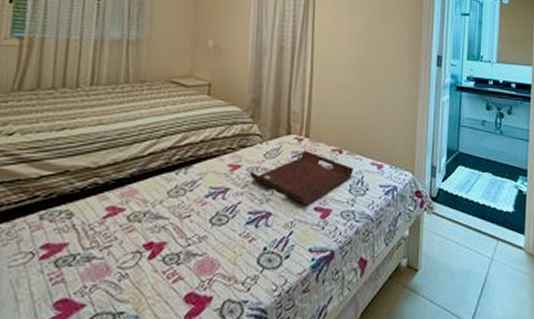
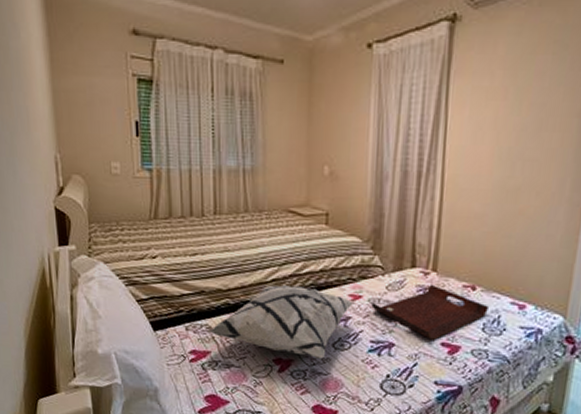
decorative pillow: none [66,159,232,238] -> present [207,285,353,359]

